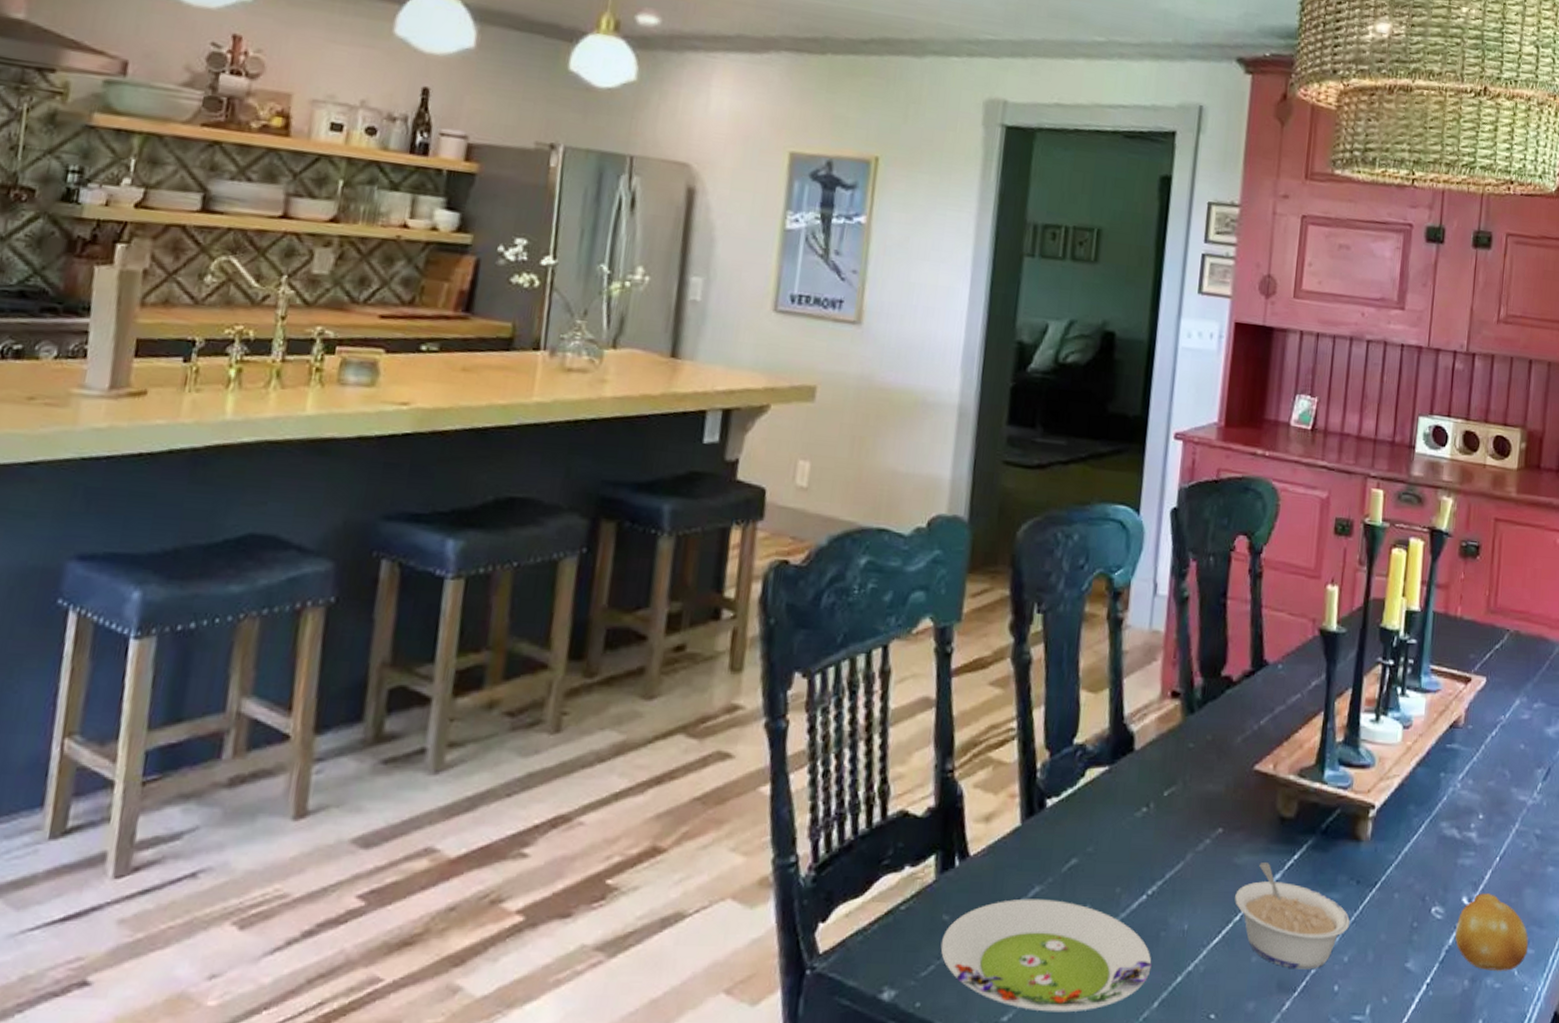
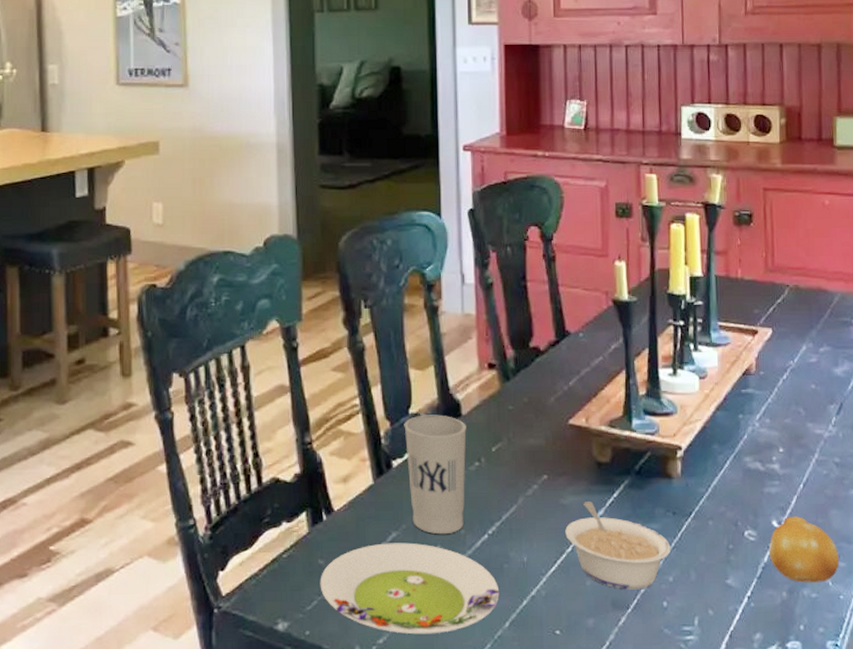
cup: none [1061,746,1138,892] -> present [404,415,466,535]

